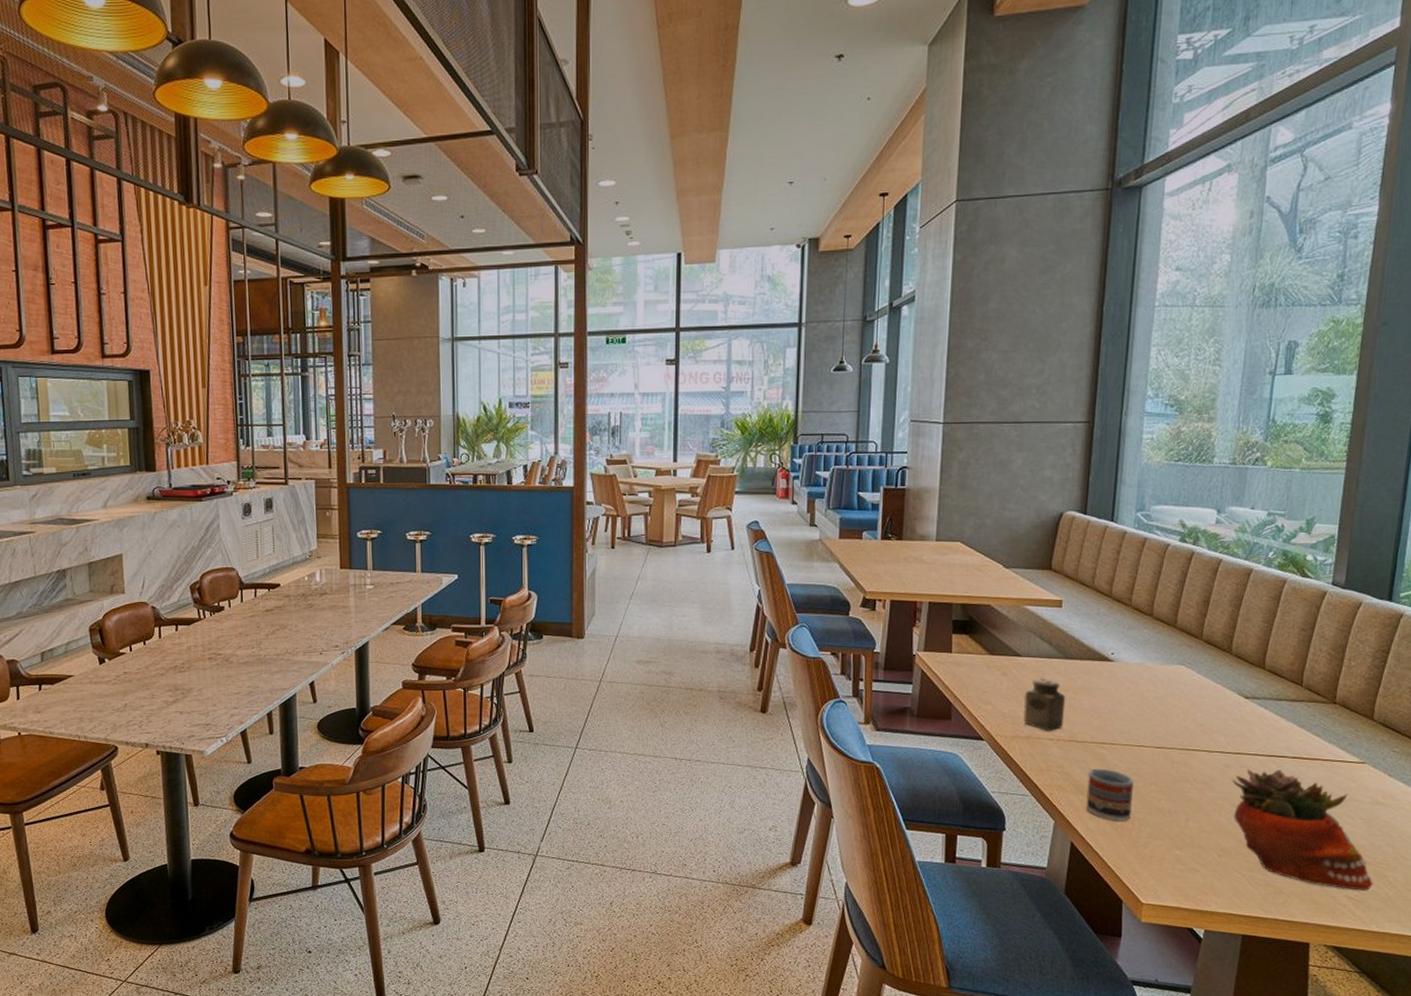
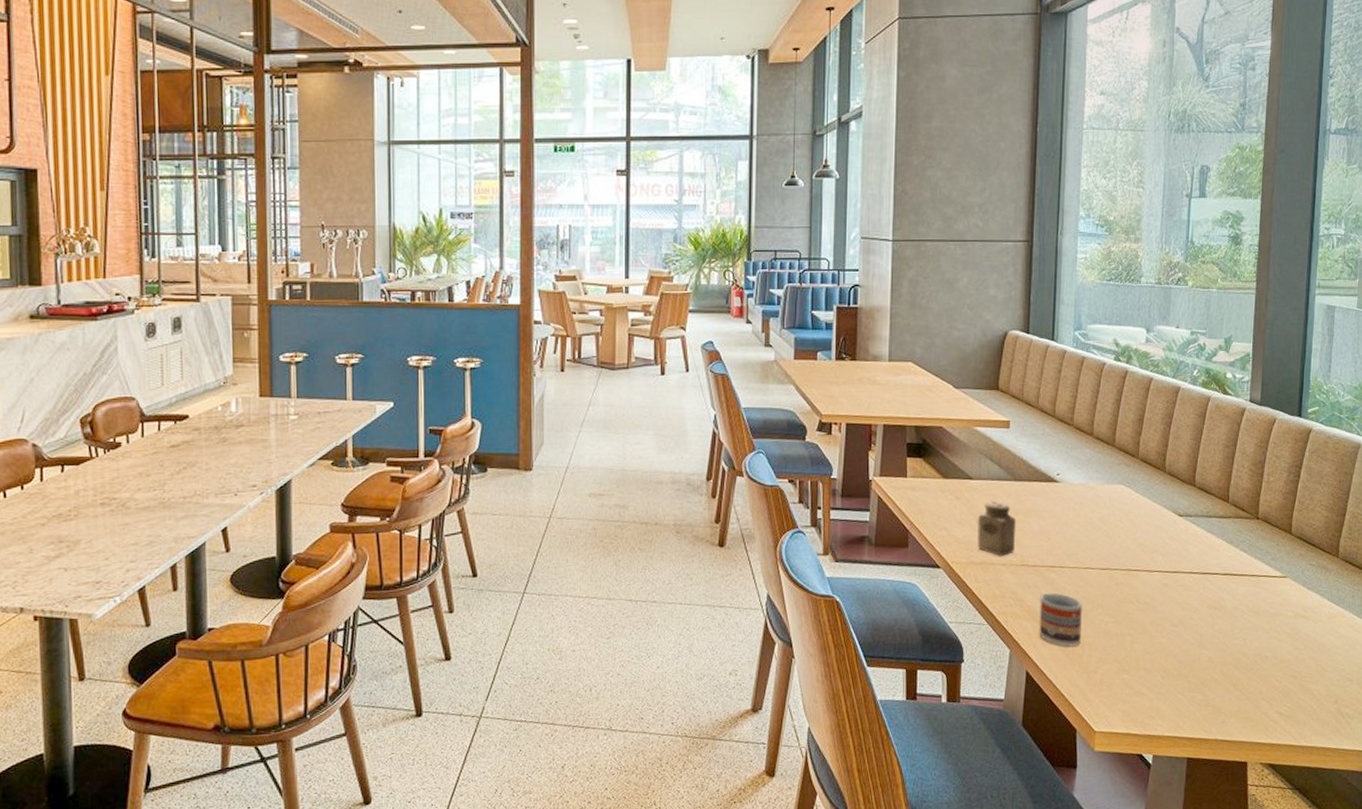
succulent planter: present [1231,769,1373,890] -> none [1170,587,1300,706]

